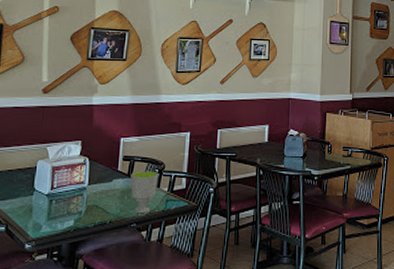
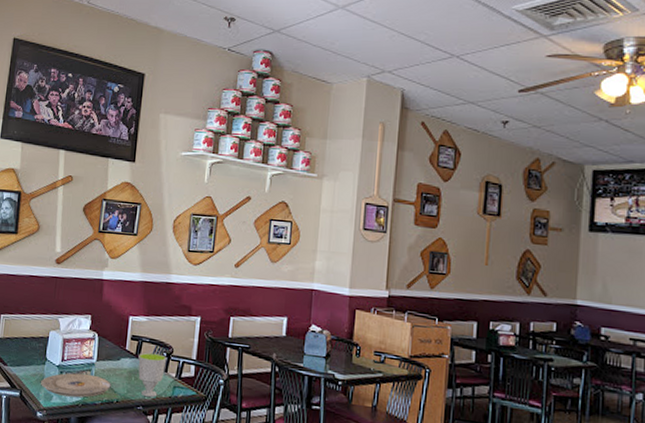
plate: none [29,199,104,224] -> present [41,373,111,398]

